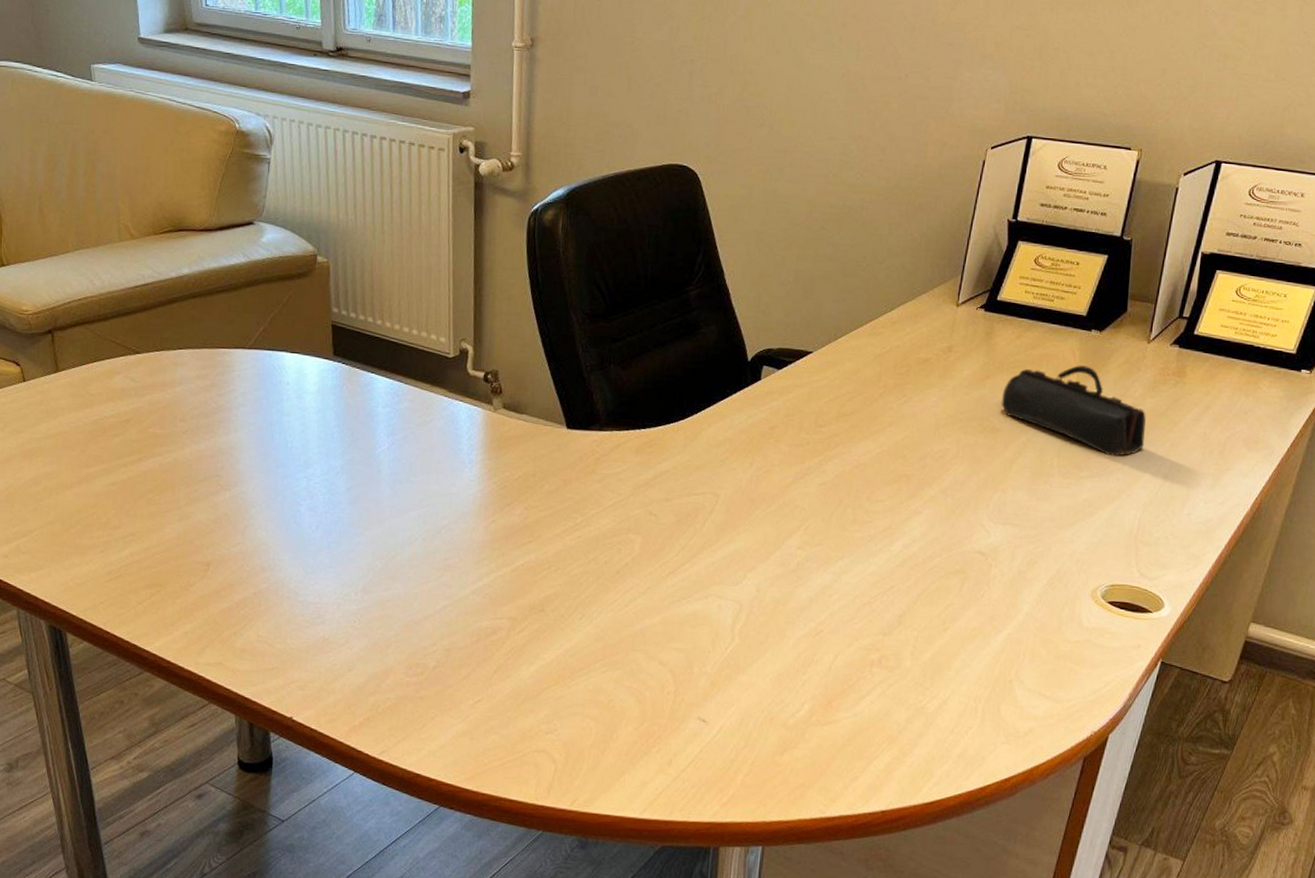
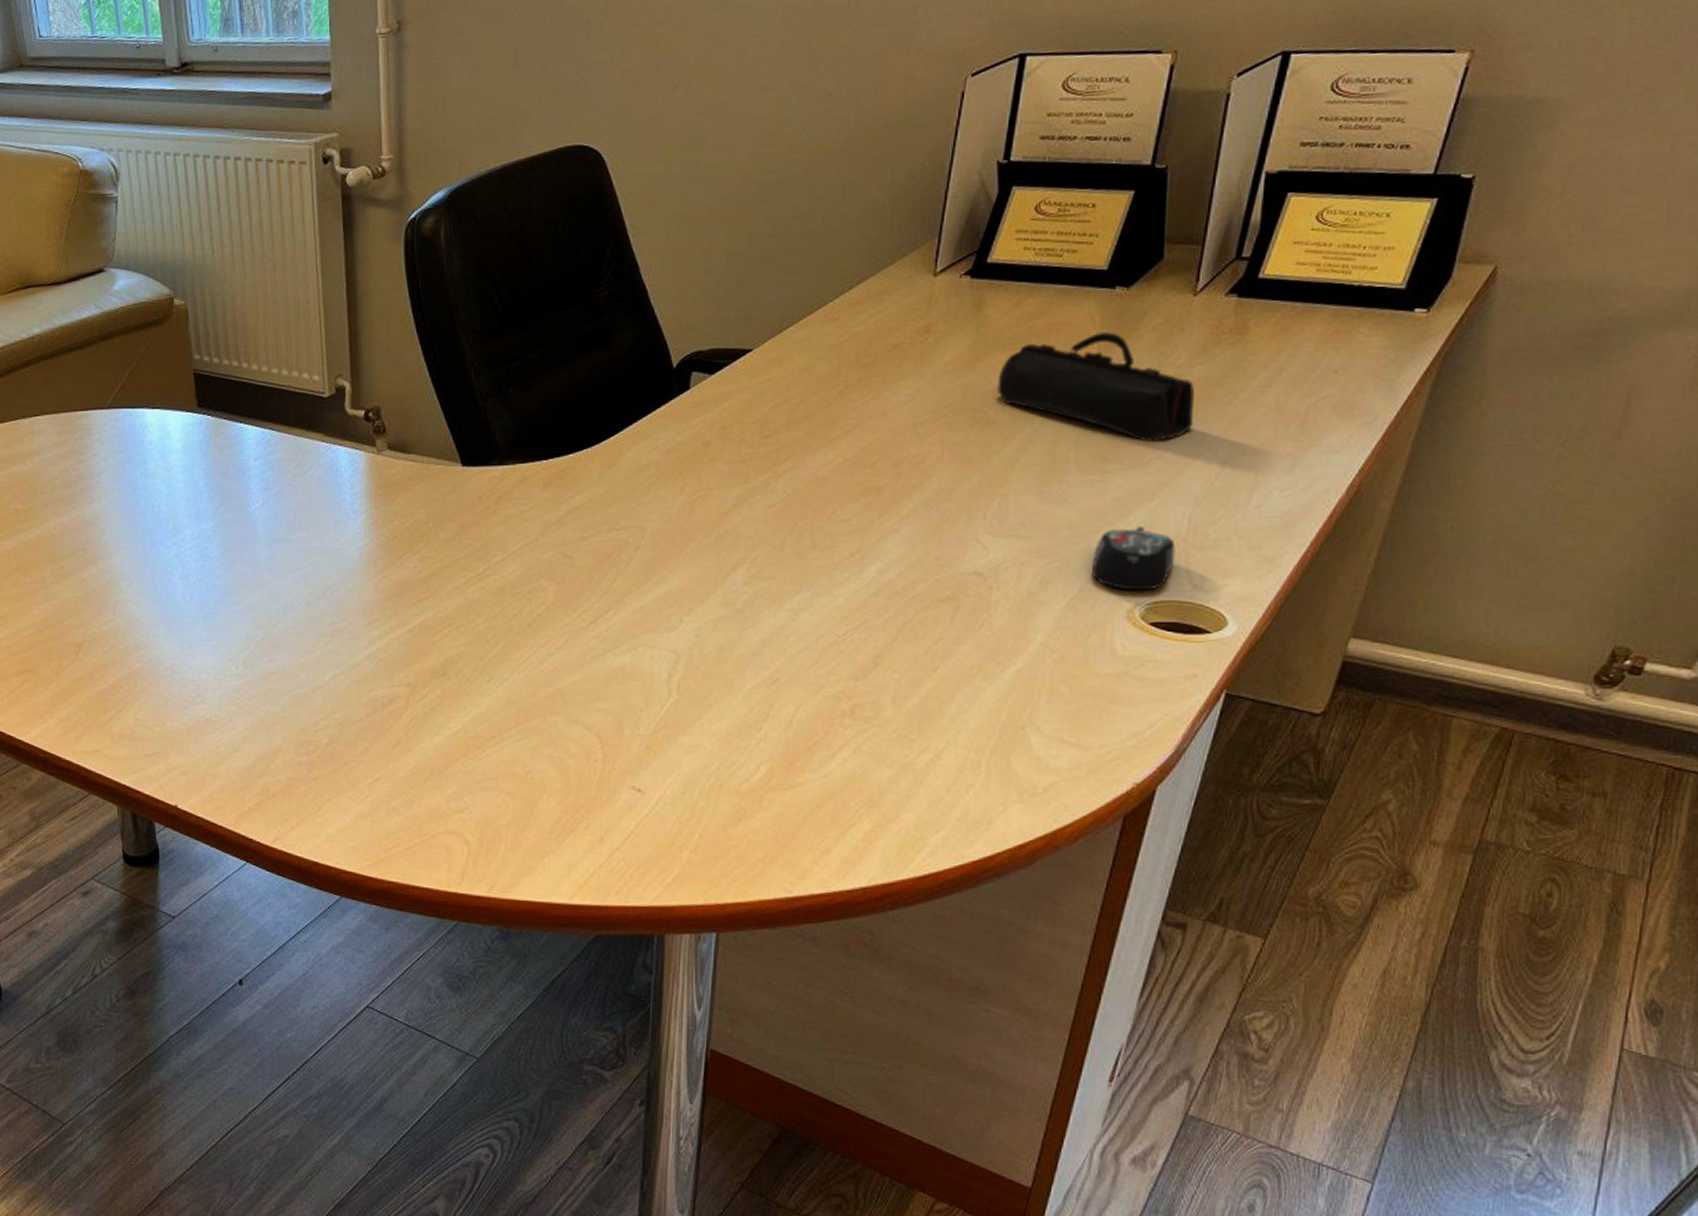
computer mouse: none [1067,522,1129,576] -> present [1092,525,1175,591]

